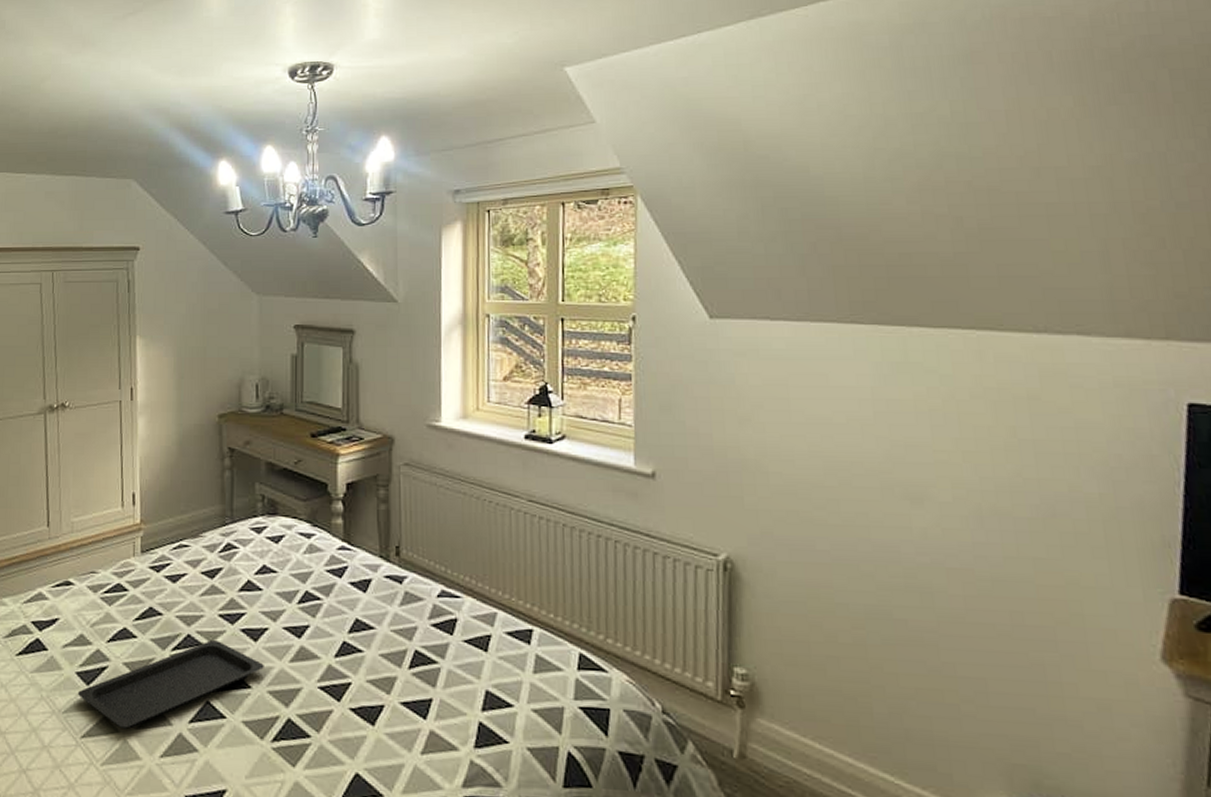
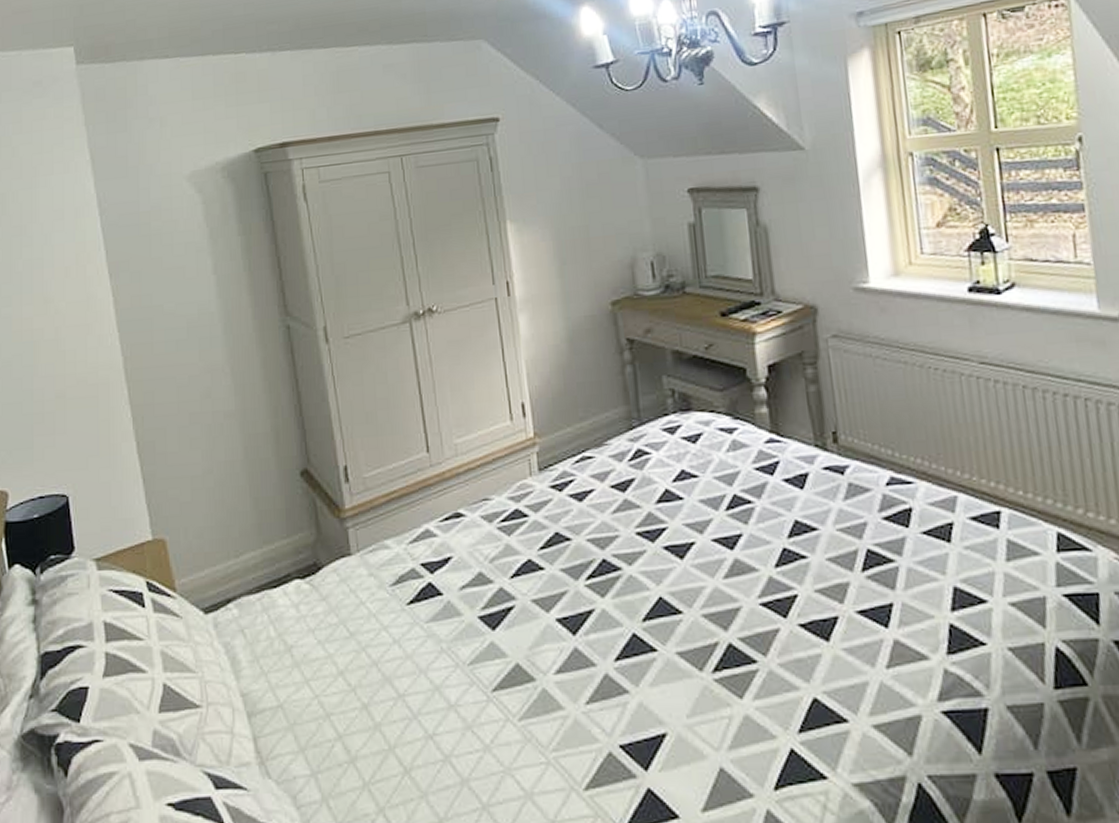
serving tray: present [78,639,264,729] -> none [483,561,695,675]

